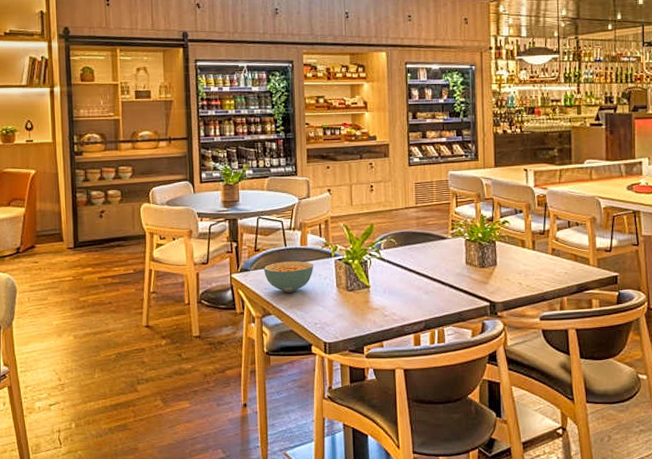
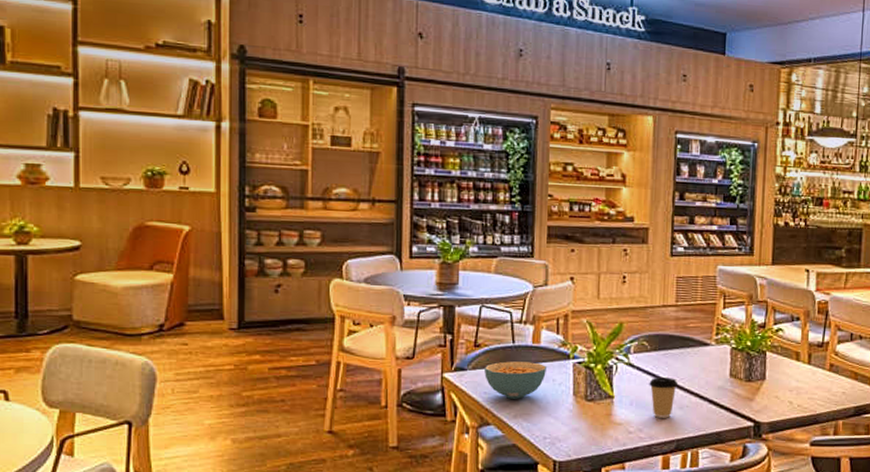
coffee cup: none [398,268,423,302] -> present [649,377,679,418]

